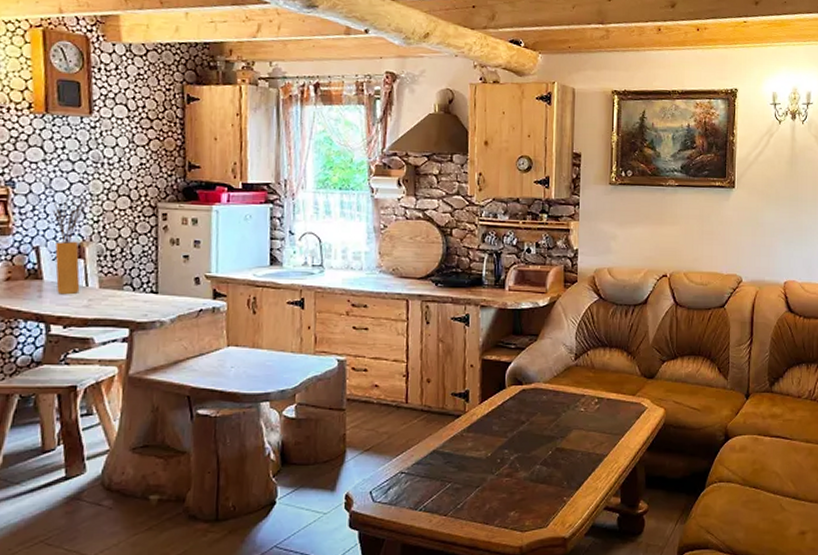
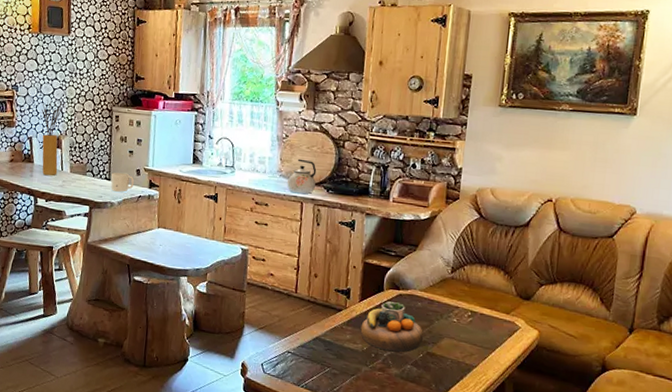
mug: none [158,282,193,307] -> present [110,172,135,193]
kettle: none [388,251,423,291] -> present [286,158,317,194]
decorative bowl: none [483,398,551,454] -> present [360,301,423,352]

